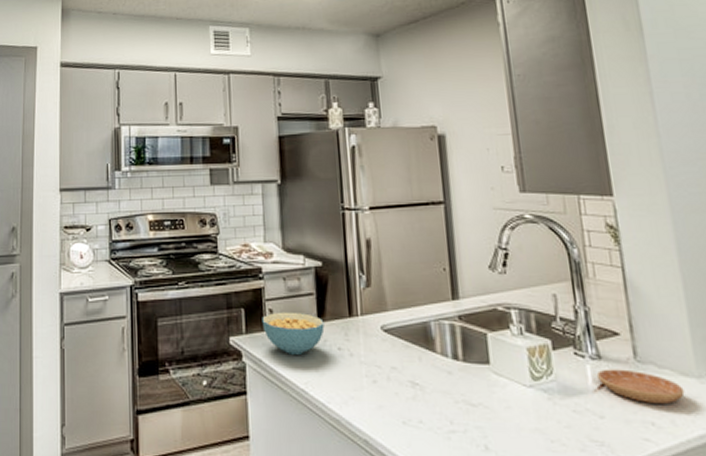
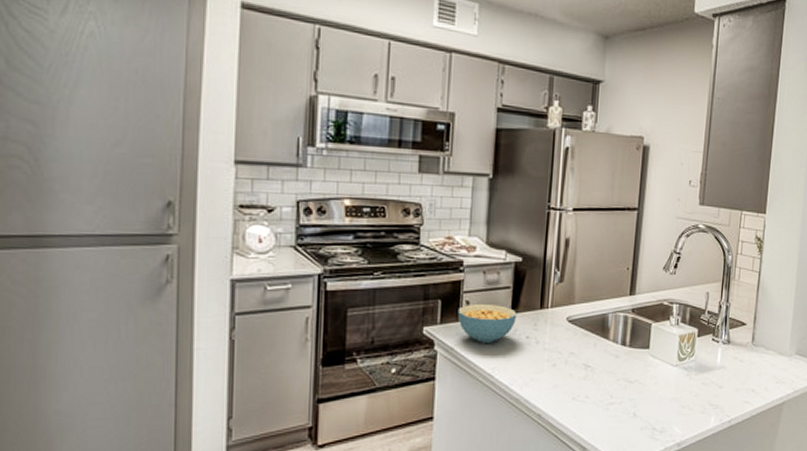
saucer: present [597,369,685,404] -> none [725,351,779,376]

